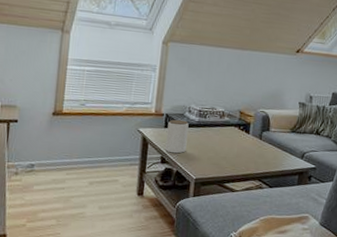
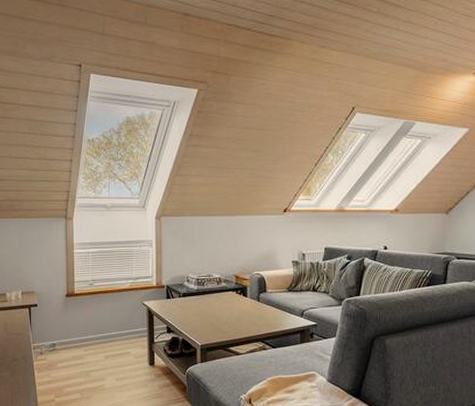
jar: present [165,119,189,154] -> none [169,290,189,322]

